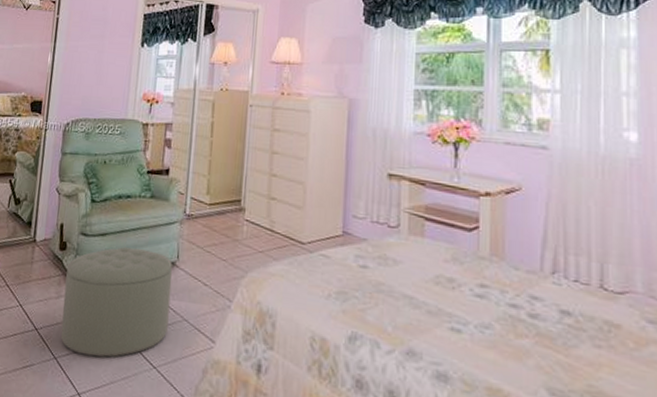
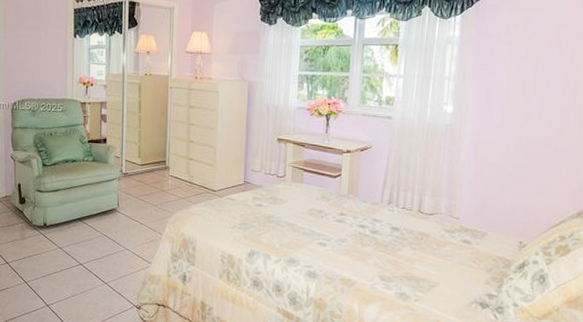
ottoman: present [60,247,173,357] -> none [27,199,115,279]

